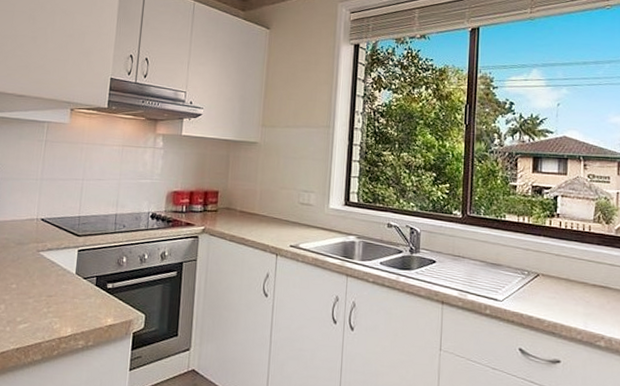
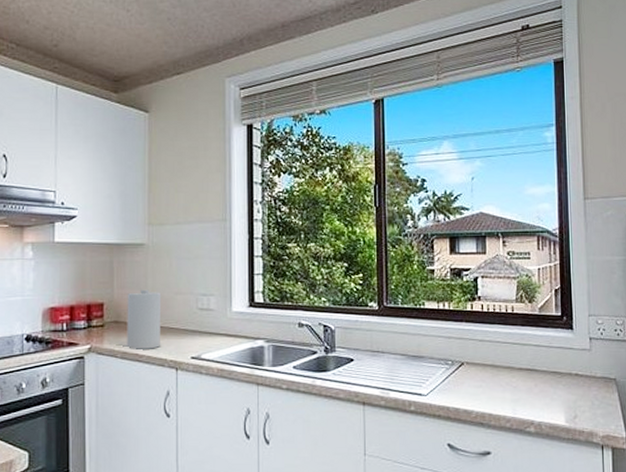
paper towel holder: none [235,182,269,235] -> present [127,289,162,349]

